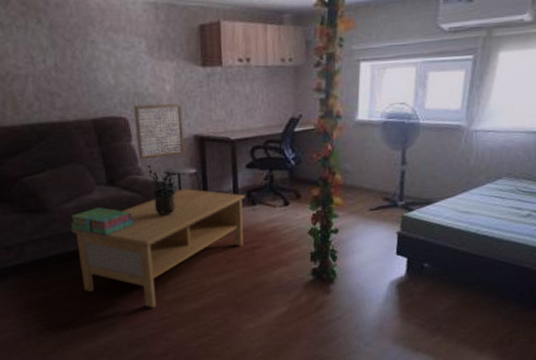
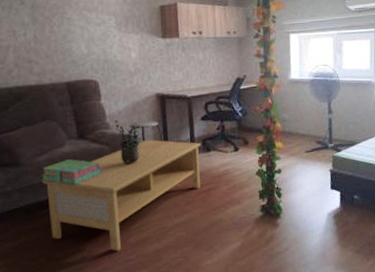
wall art: present [134,102,185,160] -> none [103,67,148,116]

